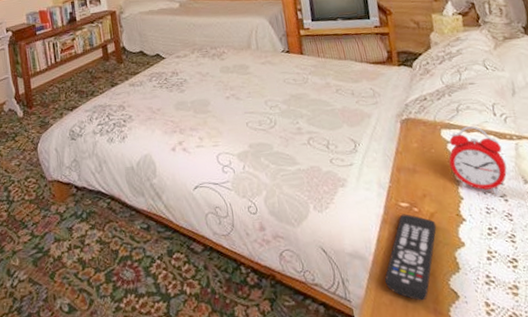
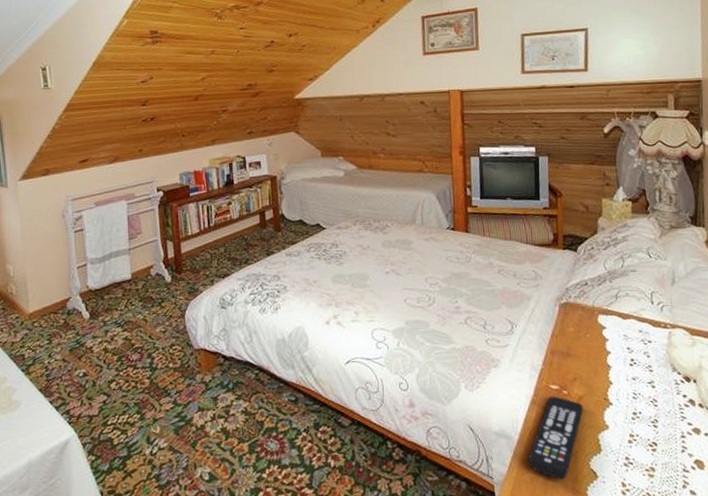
alarm clock: present [448,126,507,195] -> none [602,313,658,381]

